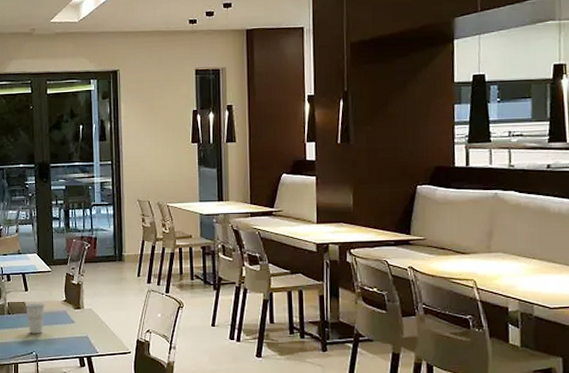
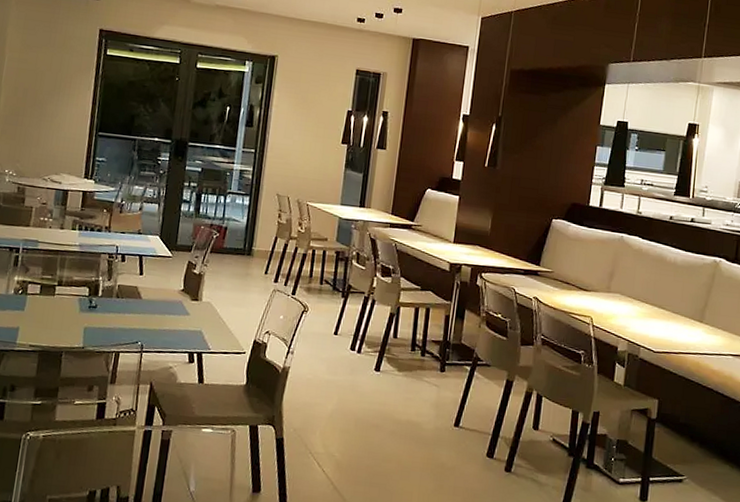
cup: present [25,302,45,334] -> none [137,287,160,323]

